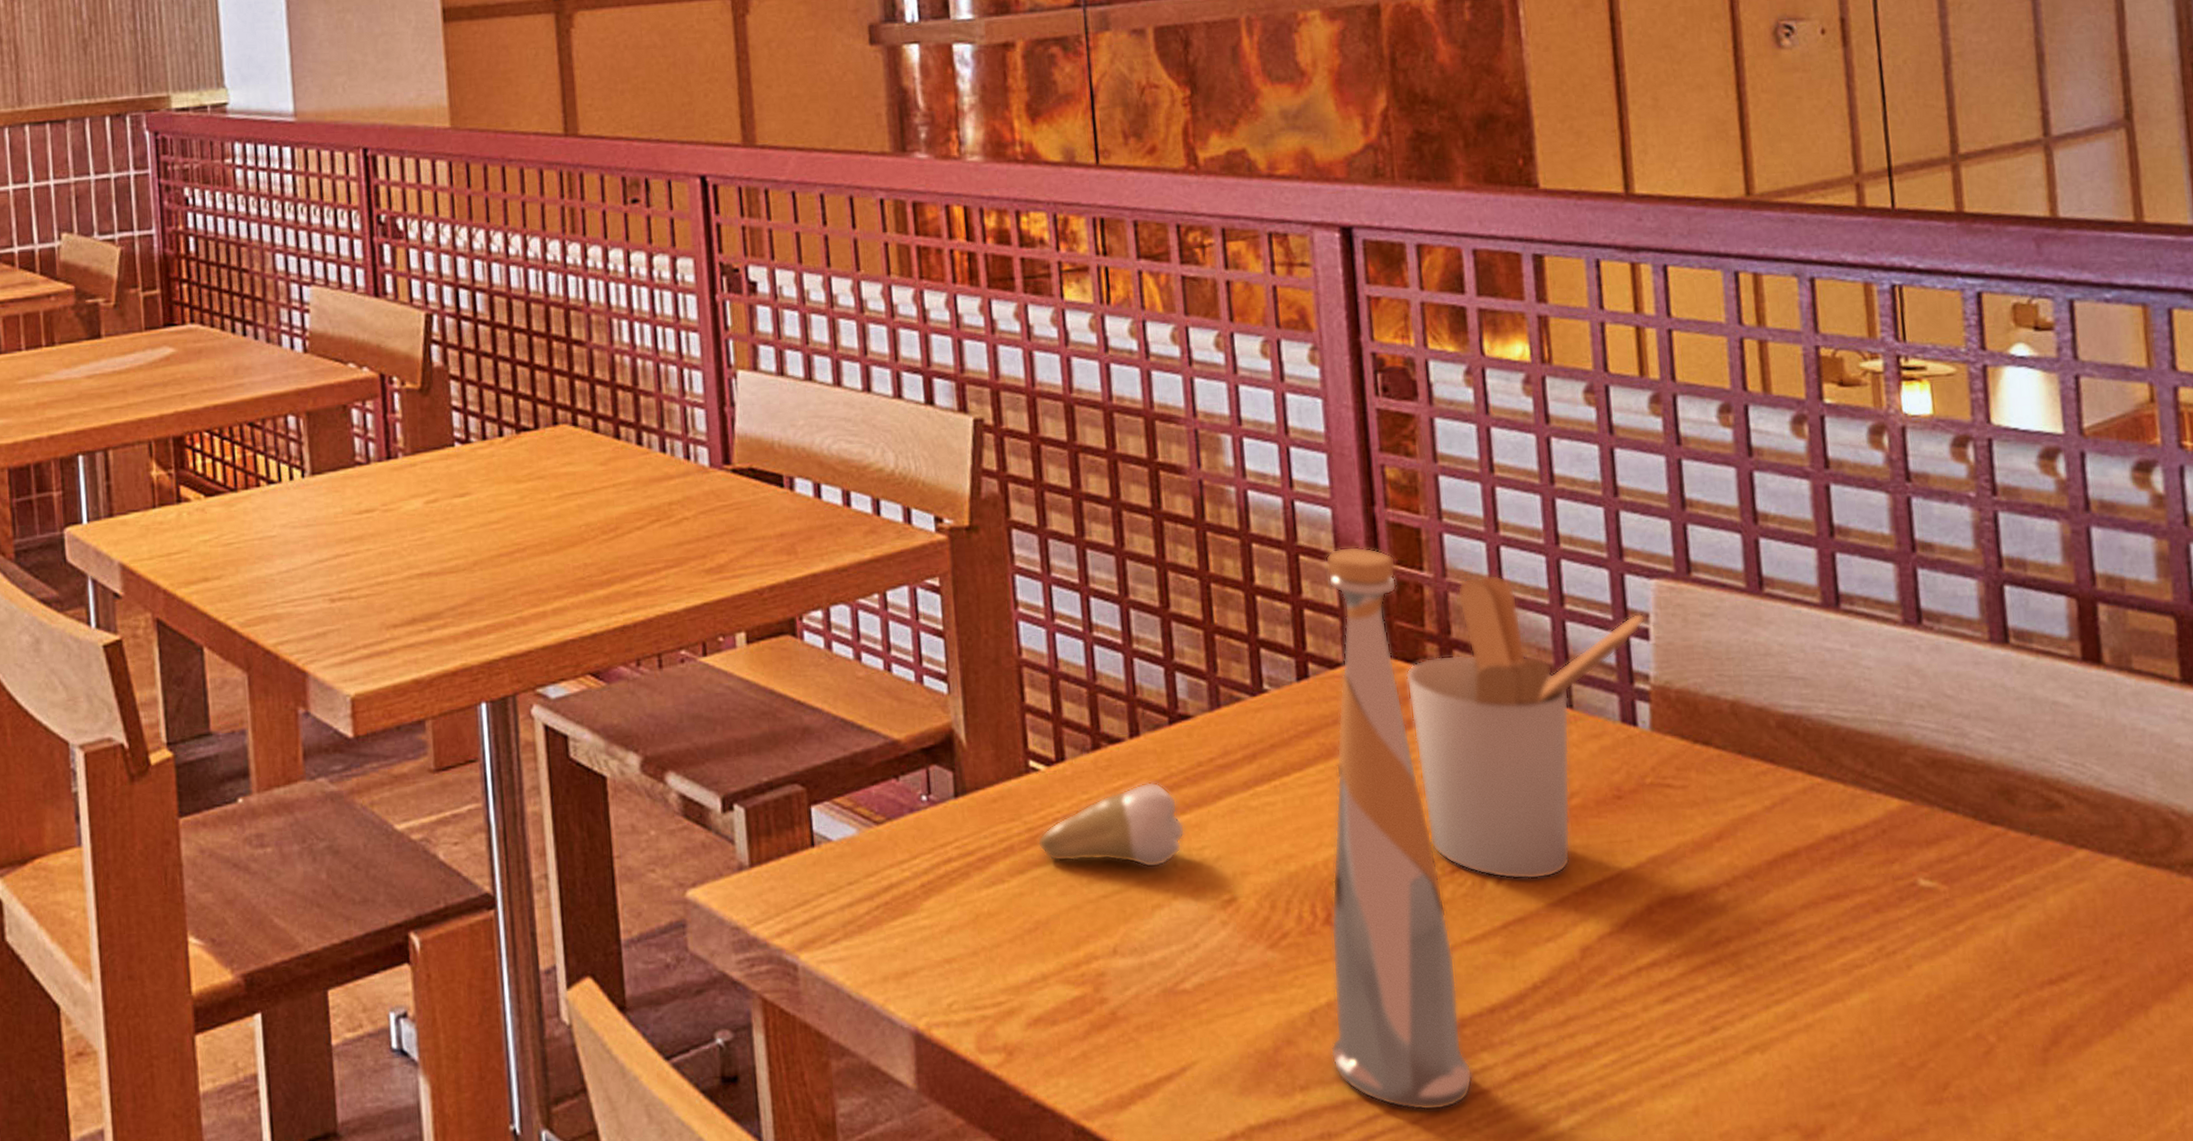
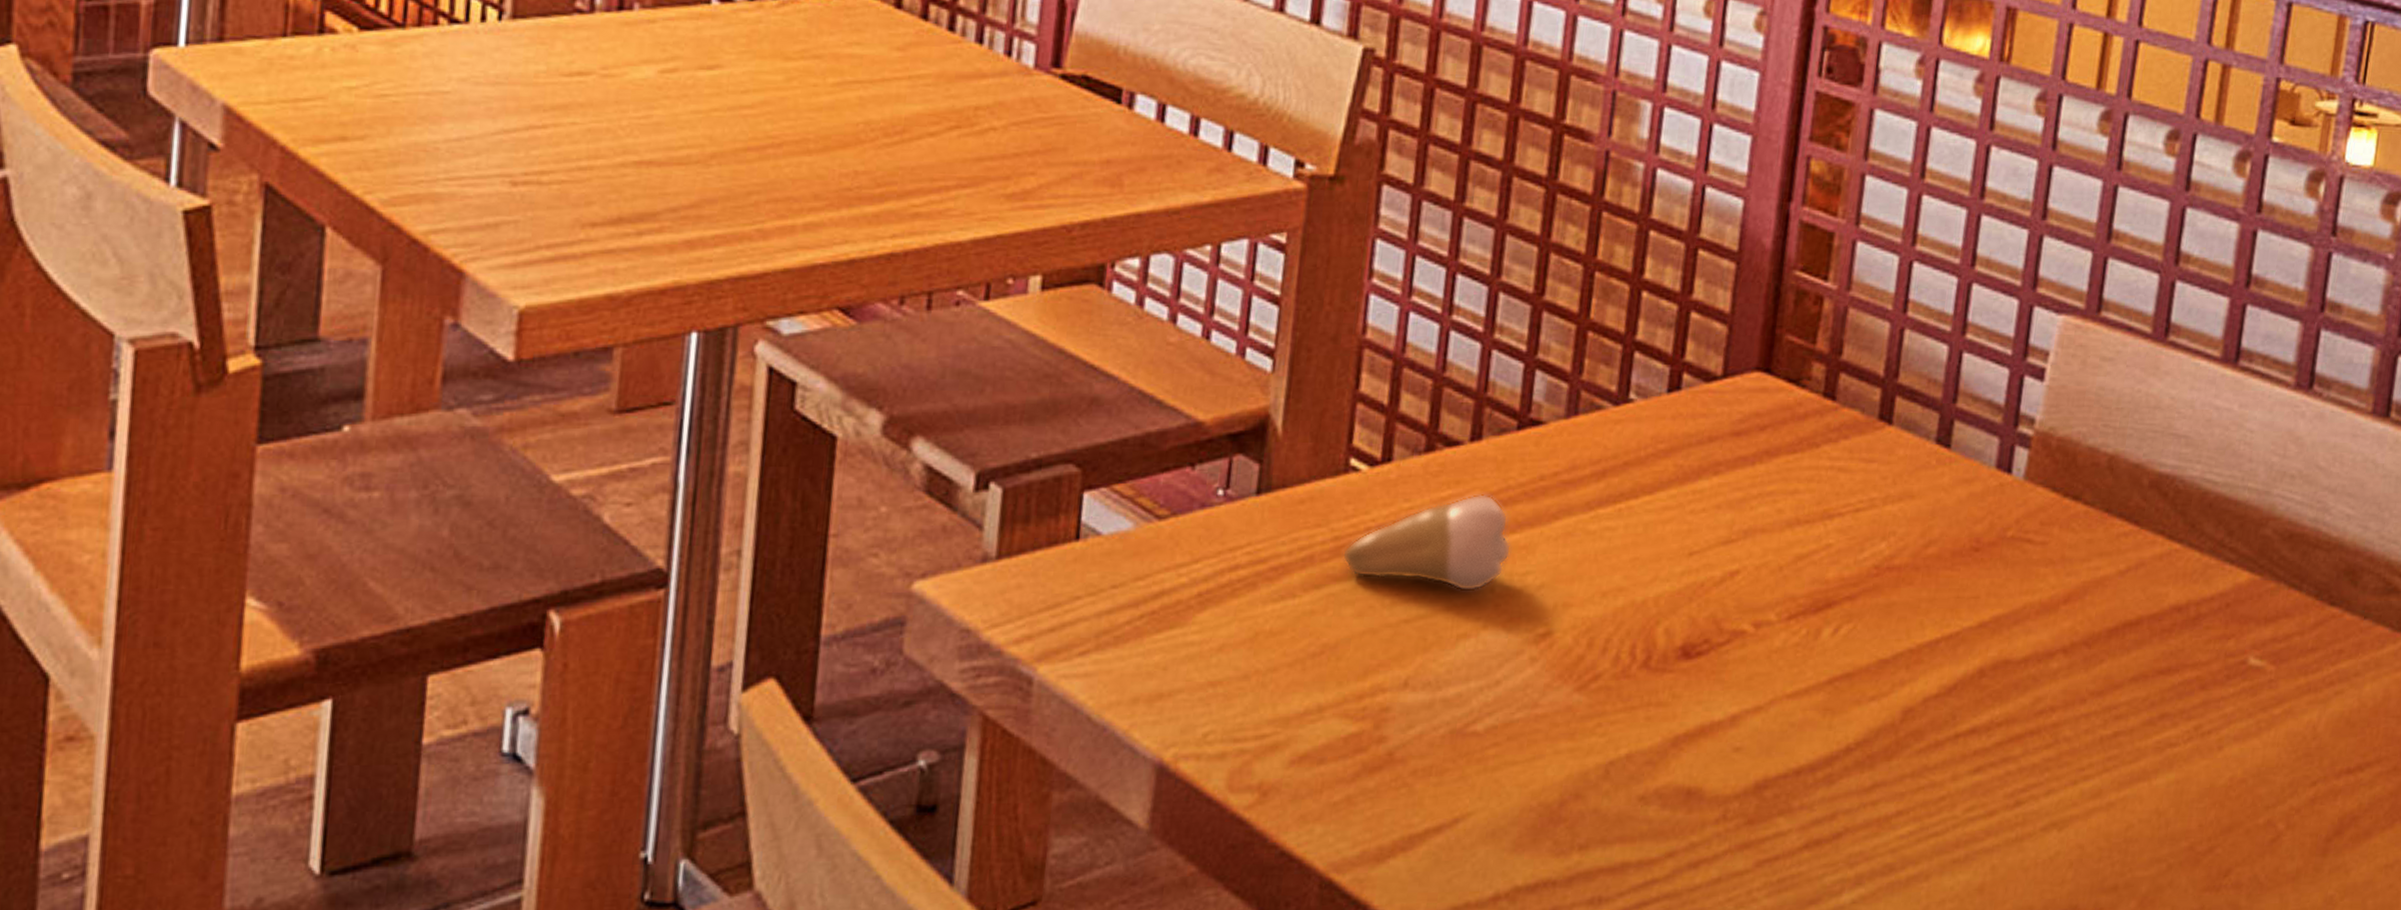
bottle: present [1325,546,1473,1111] -> none [1619,245,1801,878]
utensil holder: present [1405,574,1645,880] -> none [1773,293,2045,633]

